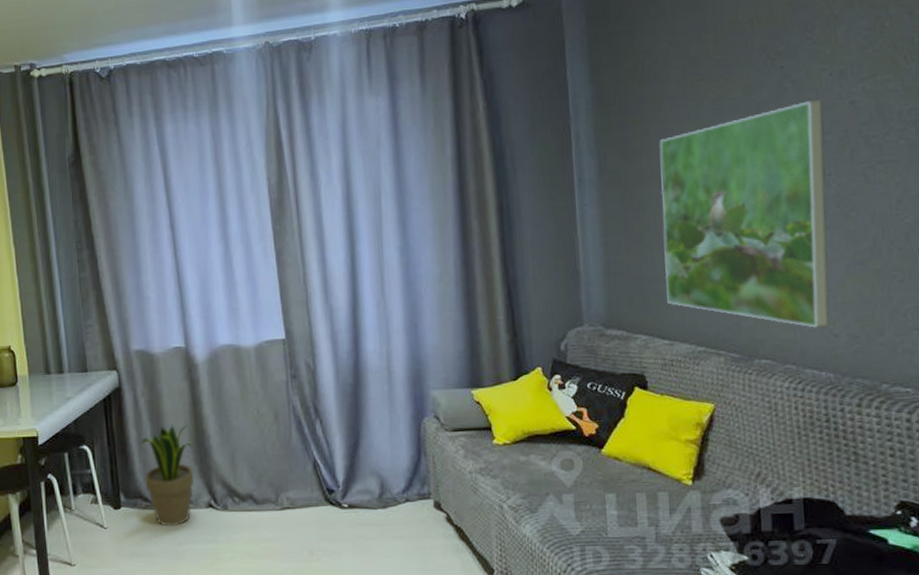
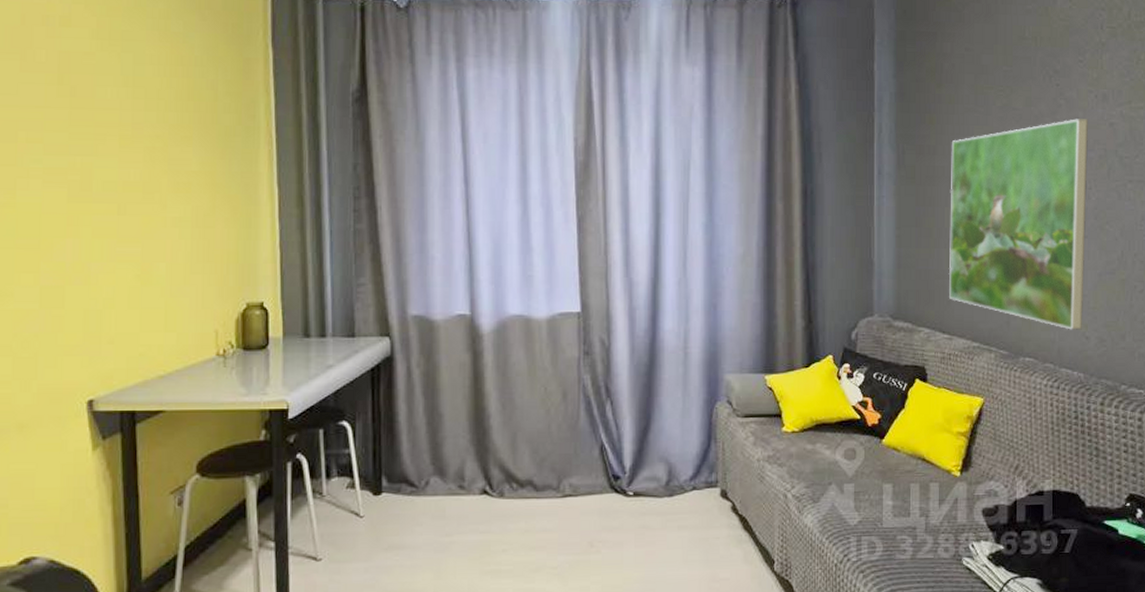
potted plant: present [140,424,195,527] -> none [410,399,471,515]

